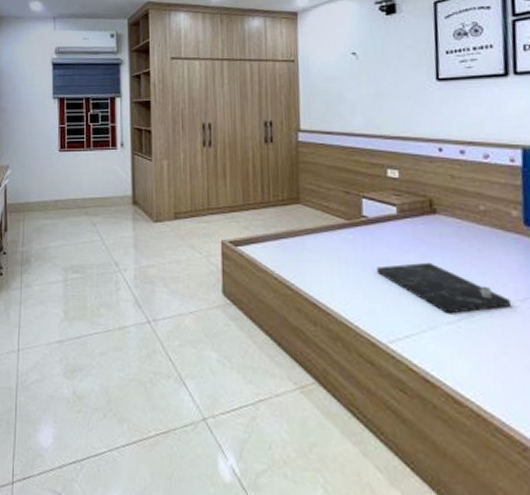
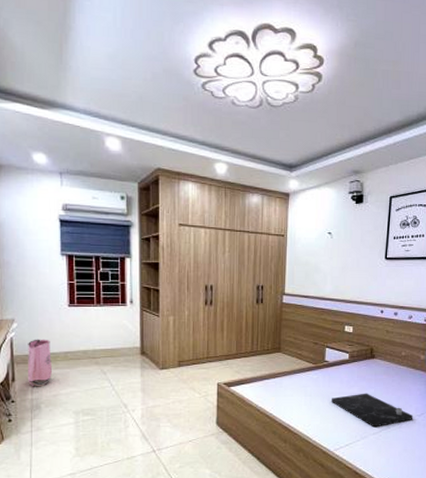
bag: none [19,186,42,239] -> present [28,339,52,387]

